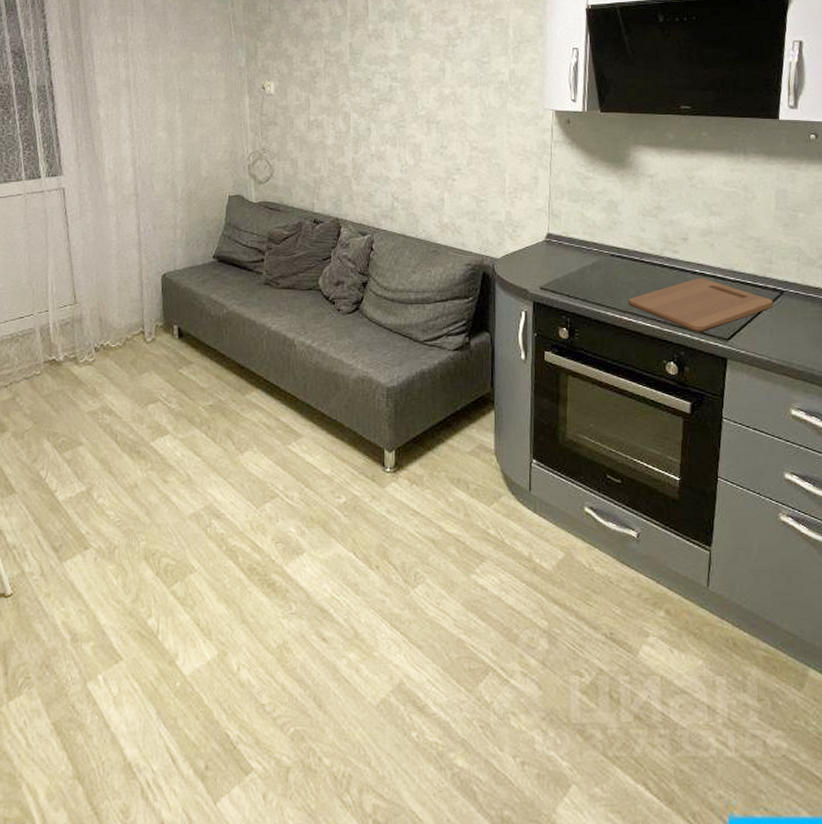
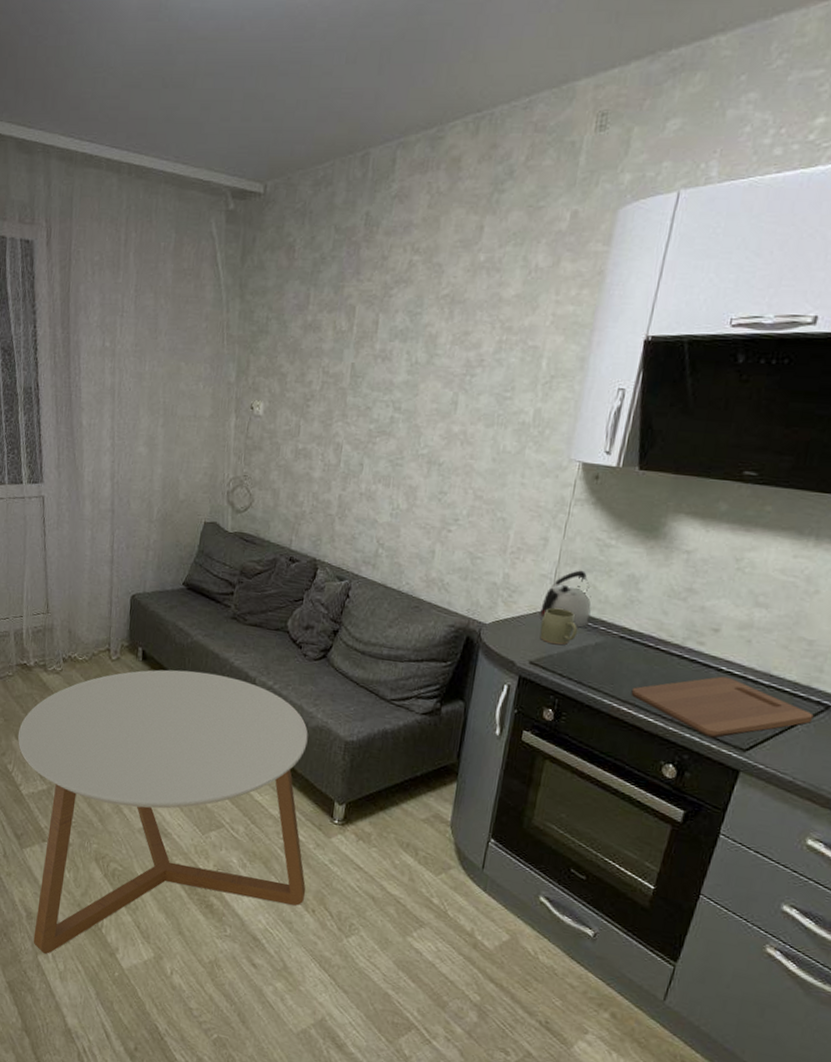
coffee table: none [50,341,368,679] -> present [18,669,308,954]
kettle: none [542,201,583,252] -> present [539,570,591,628]
mug: none [544,236,575,269] -> present [540,607,578,645]

